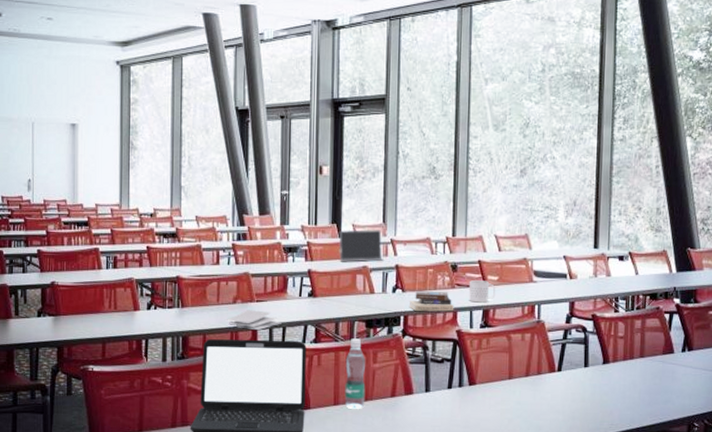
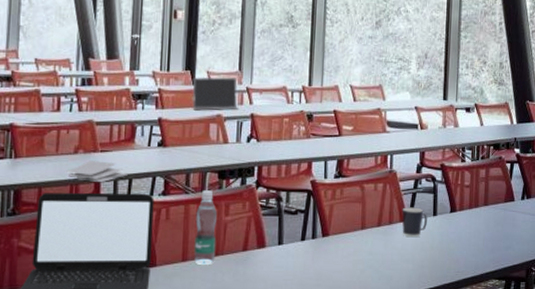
books: present [408,291,454,312] -> none [263,141,309,162]
mug: present [468,280,496,303] -> none [323,130,350,153]
mug: none [550,358,578,389] -> present [401,207,427,238]

